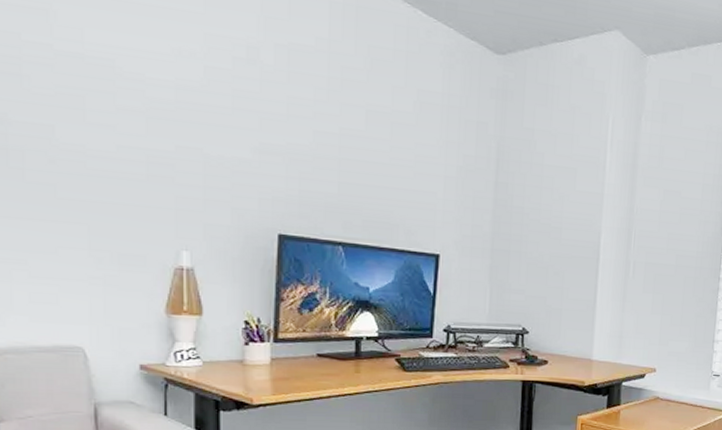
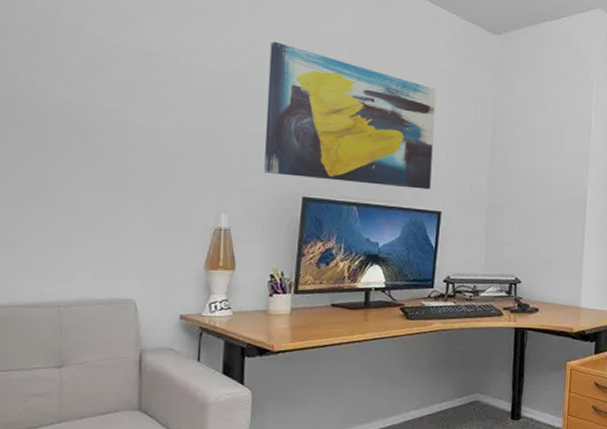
wall art: none [229,48,431,230] -> present [264,41,436,190]

